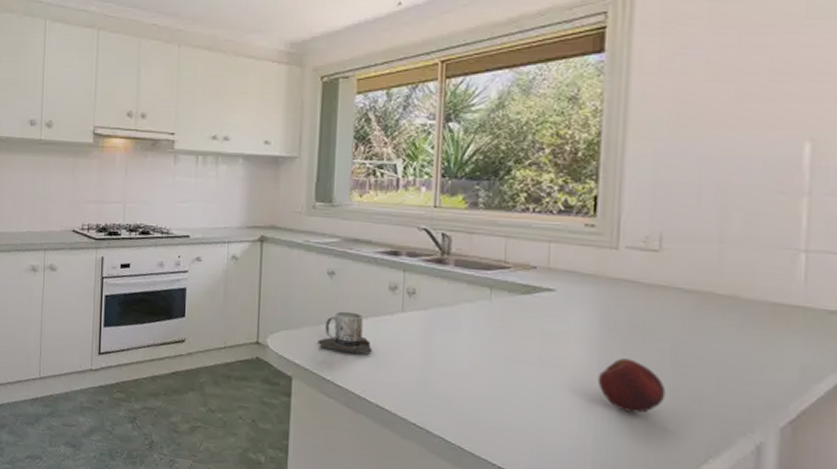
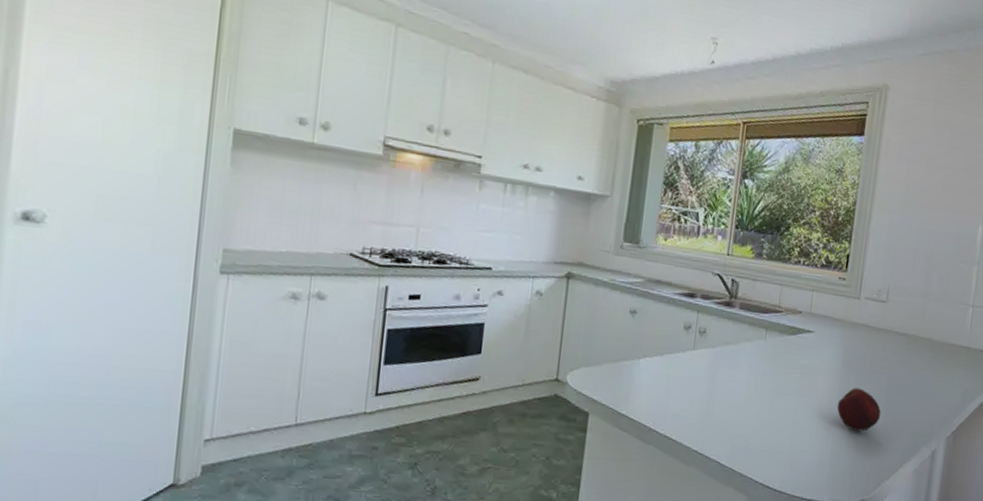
mug: present [317,311,373,354] -> none [616,348,665,389]

